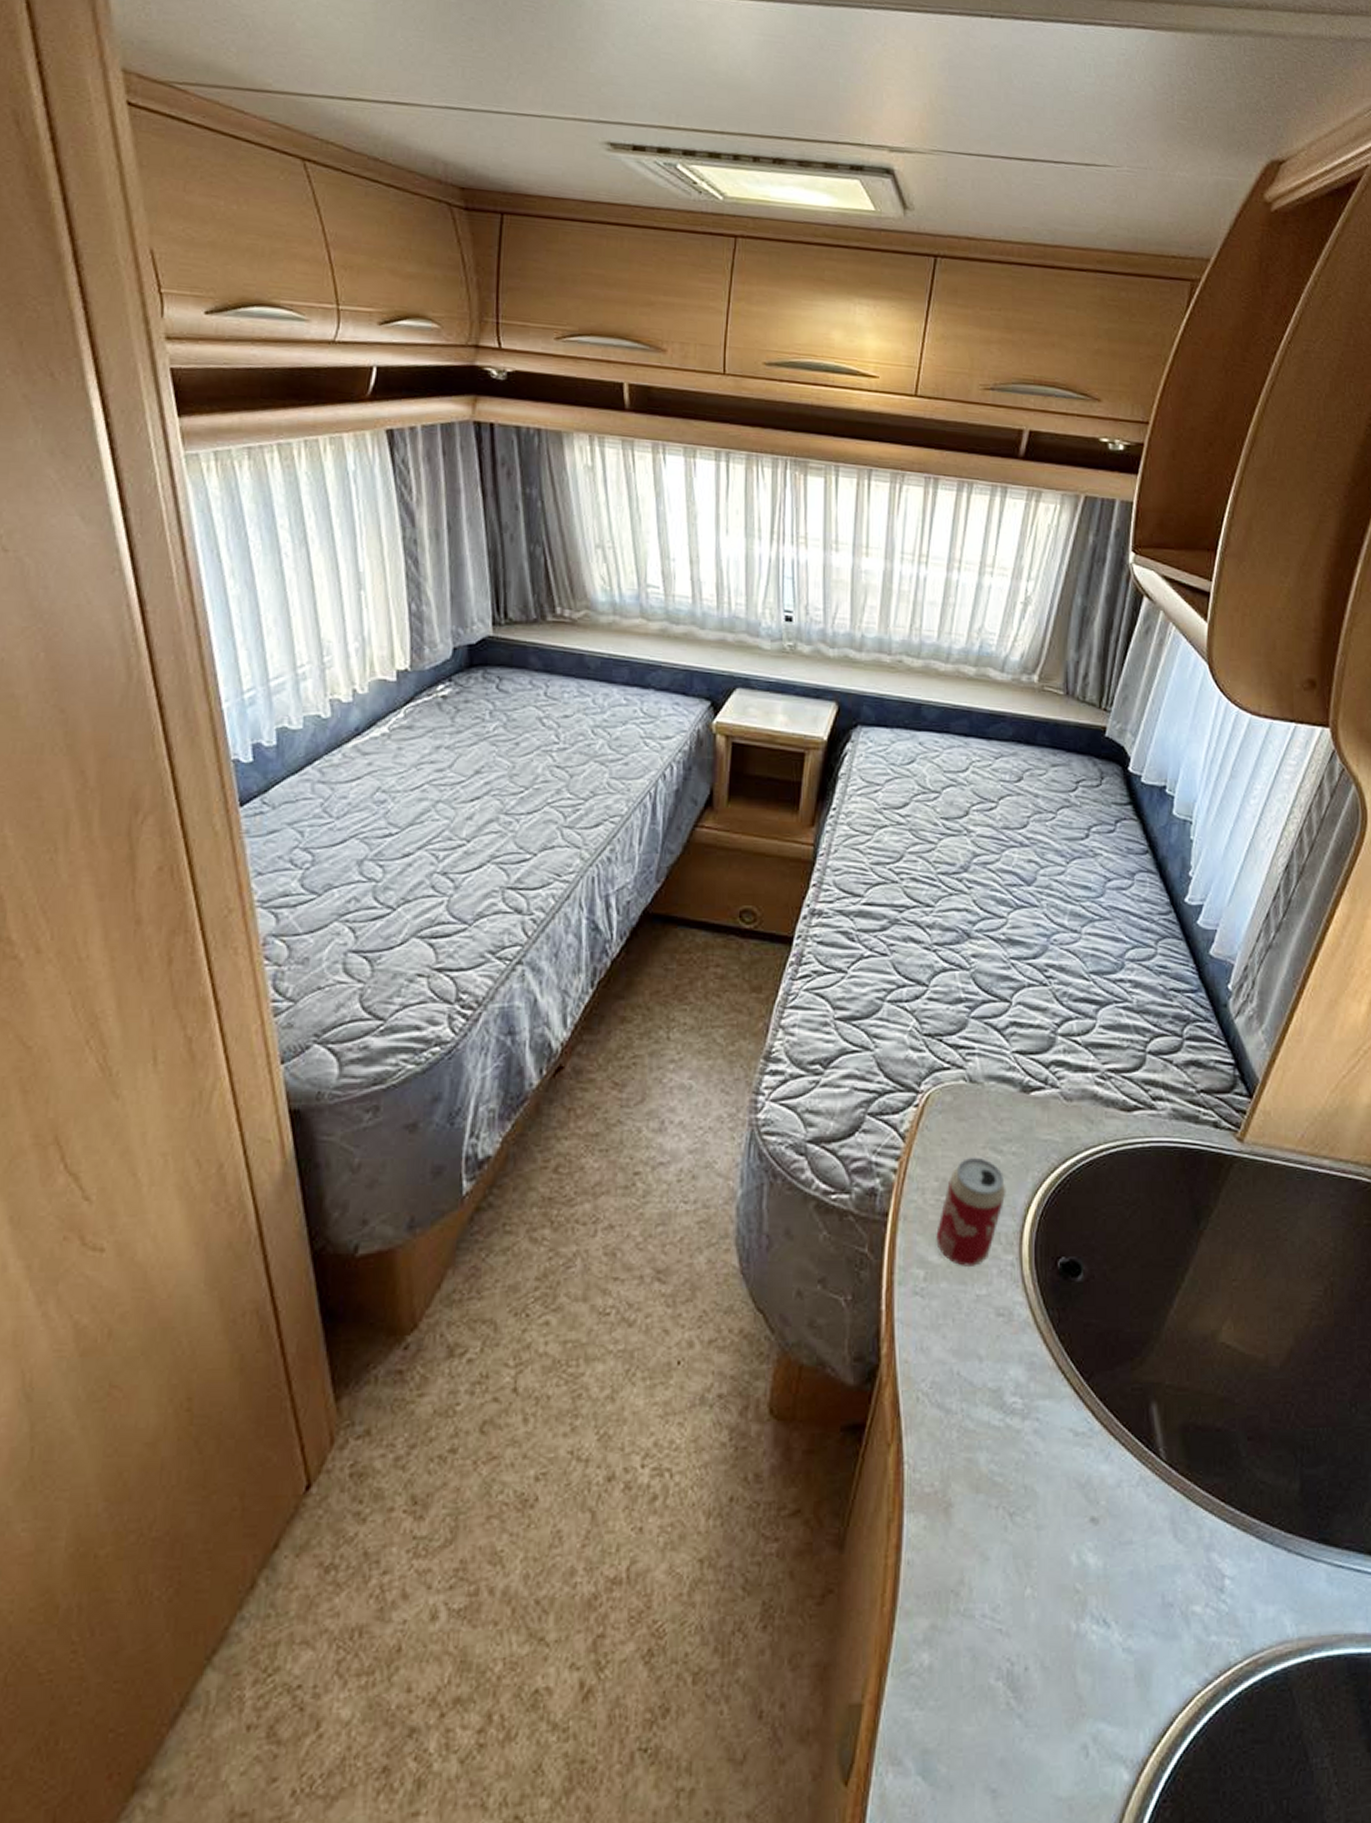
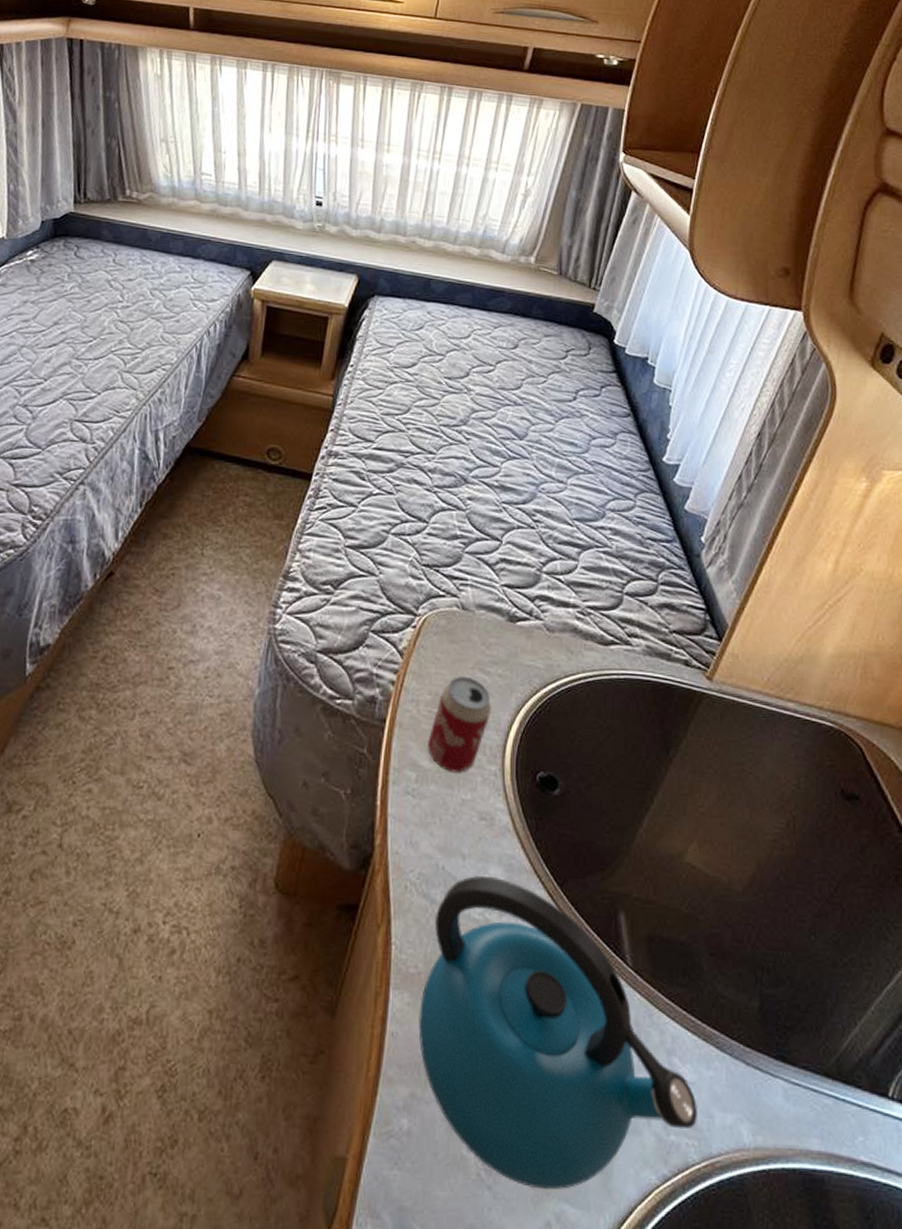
kettle: none [937,1377,1238,1711] -> present [418,875,697,1190]

